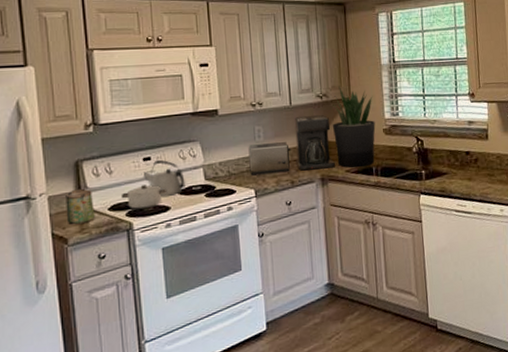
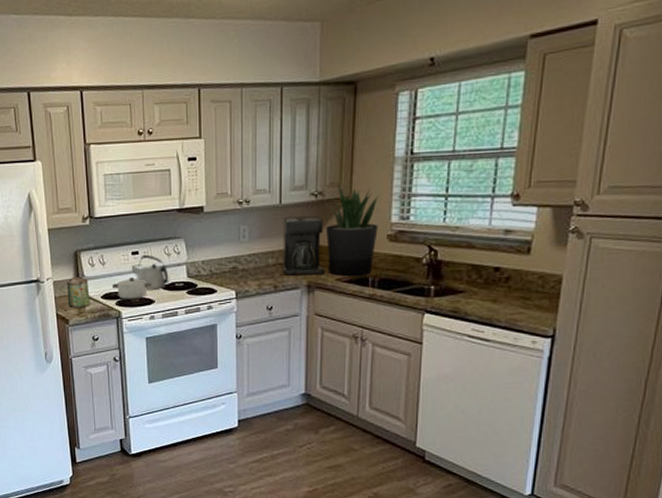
toaster: present [248,142,291,176] -> none [232,244,277,277]

